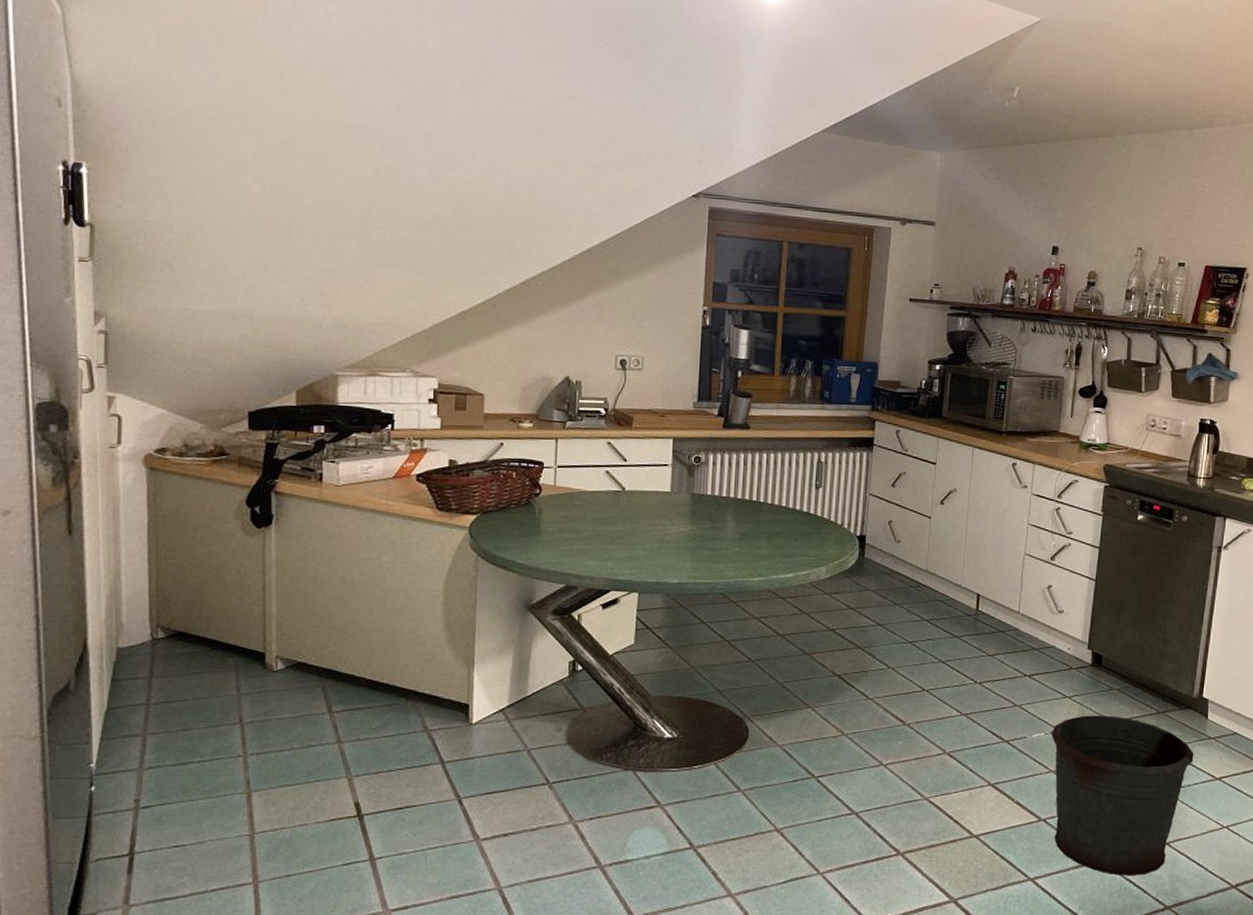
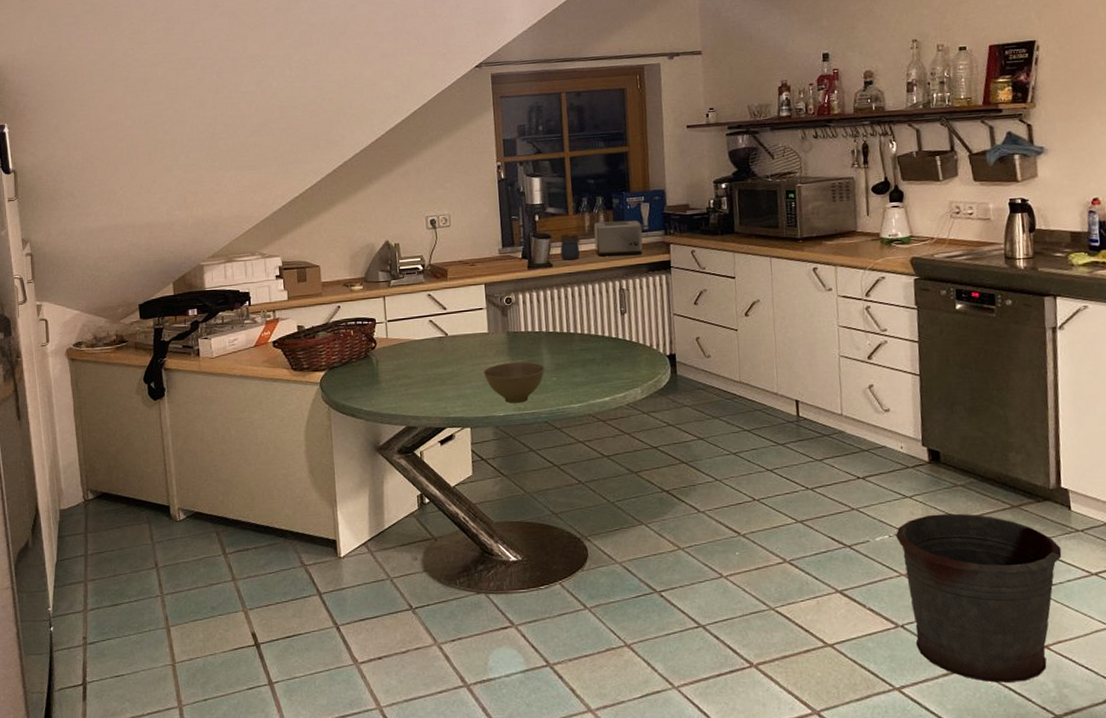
bowl: none [660,527,728,571] -> present [483,362,545,404]
jar: none [760,395,784,425] -> present [560,233,582,260]
toaster: none [798,387,851,428] -> present [593,220,644,257]

